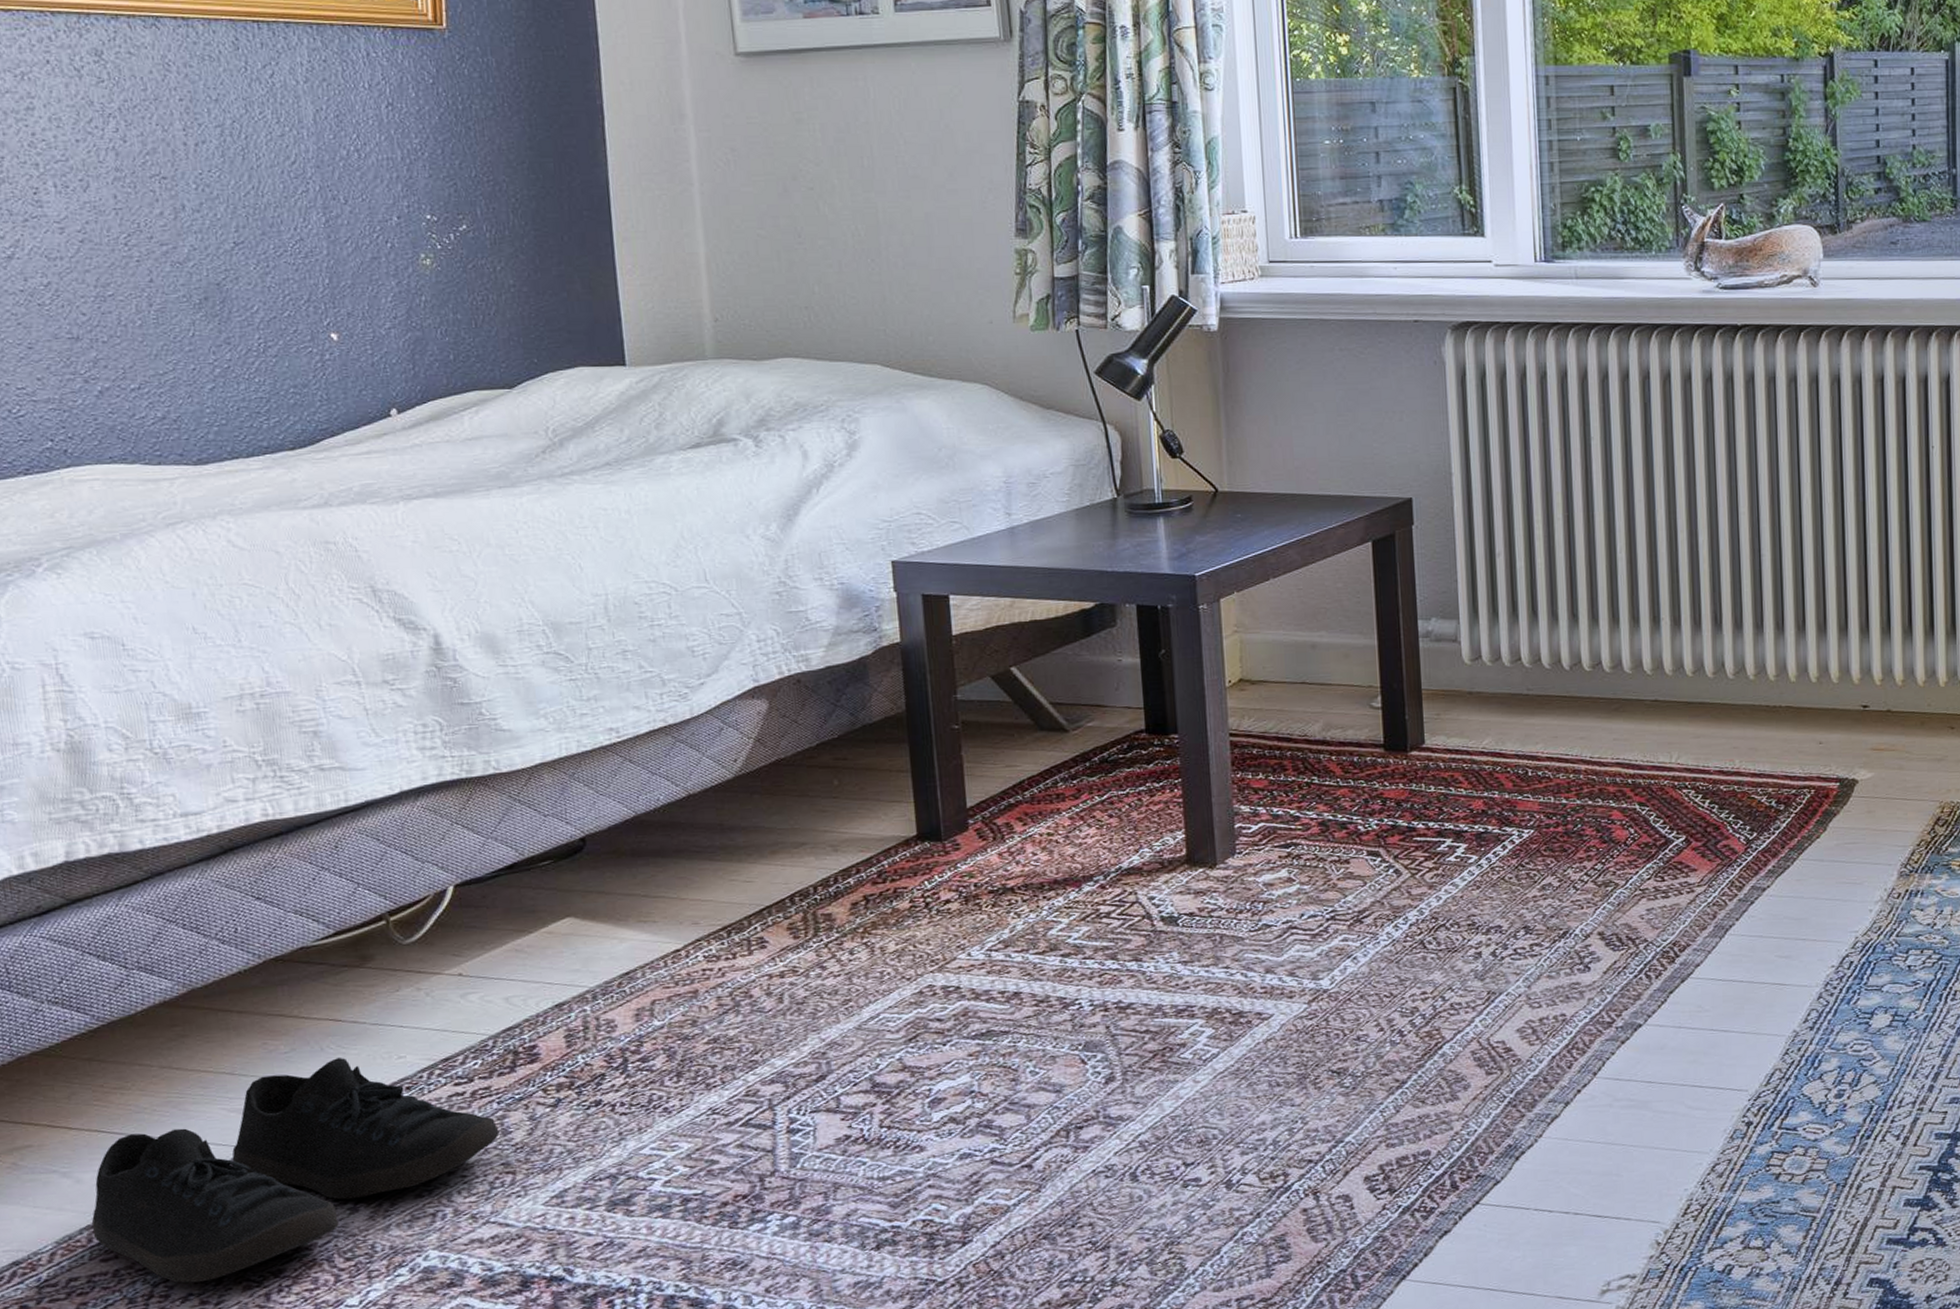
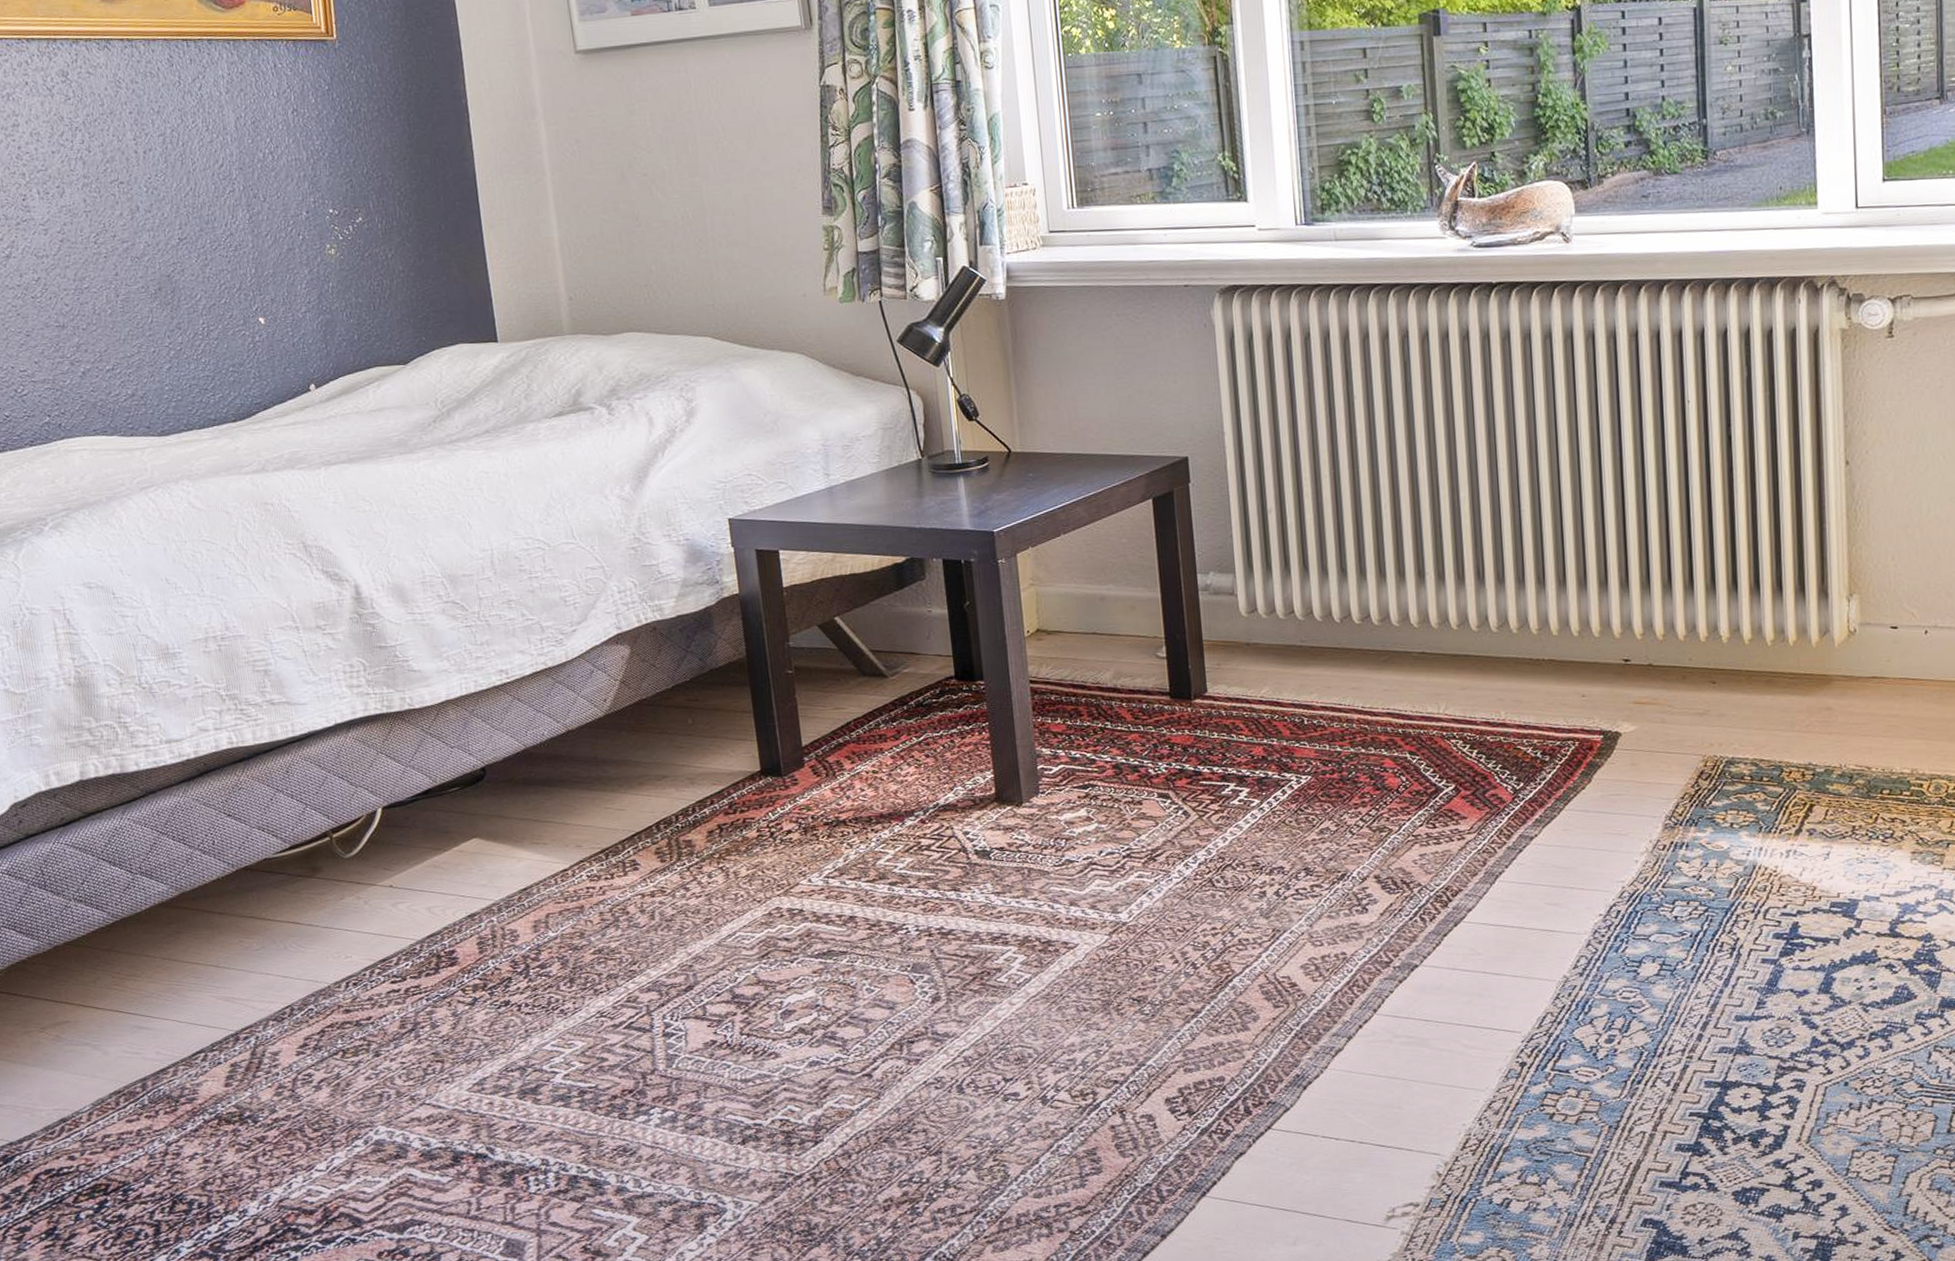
shoe: present [91,1057,500,1283] -> none [118,955,429,1144]

